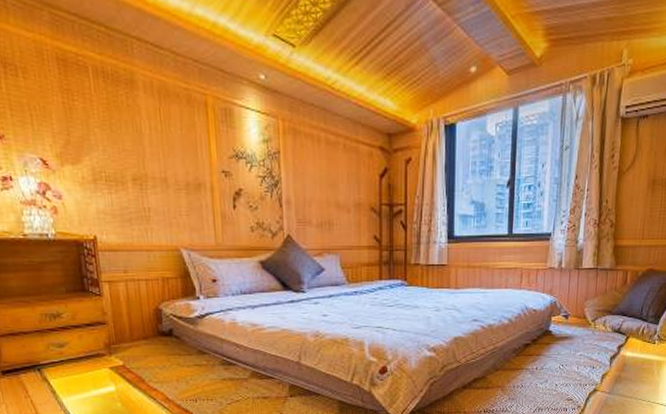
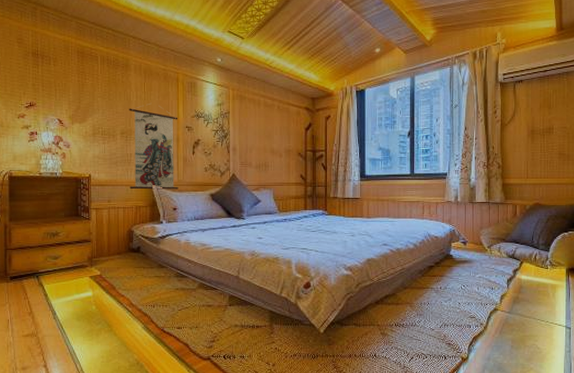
wall scroll: none [140,138,218,256] -> present [129,104,179,190]

